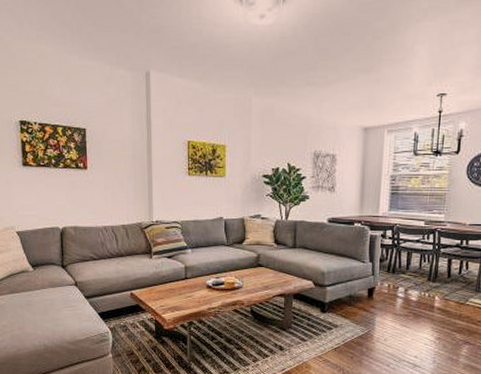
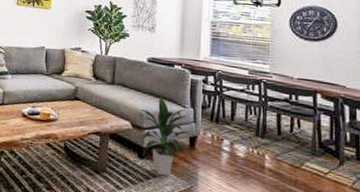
indoor plant: none [319,255,372,325] -> present [137,97,194,176]

